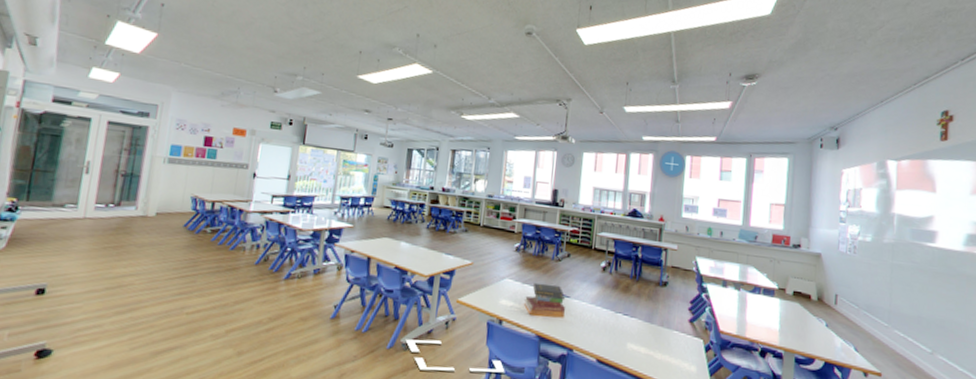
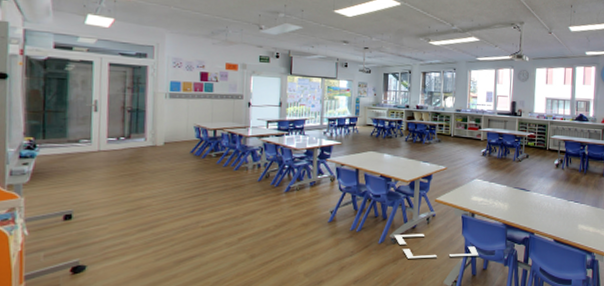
books: present [524,282,566,318] -> none [492,181,527,208]

